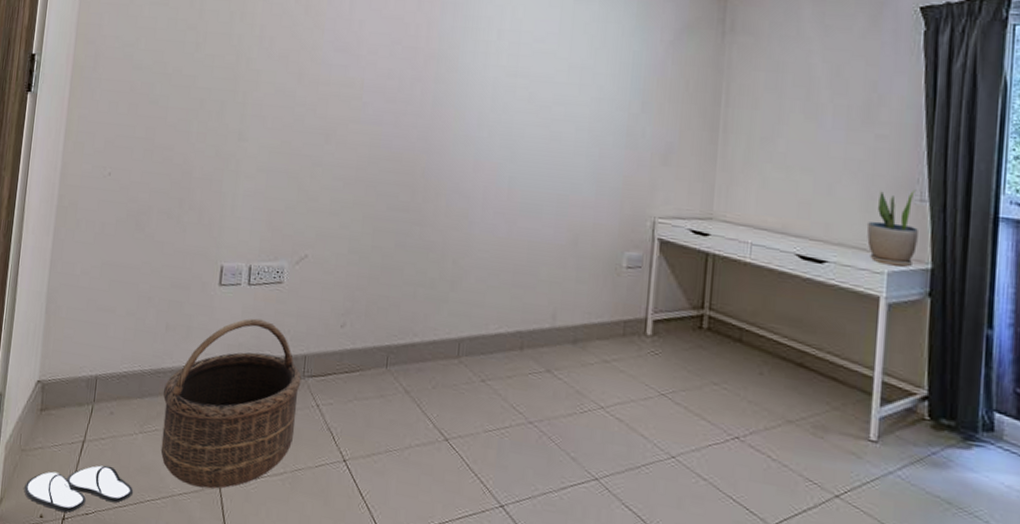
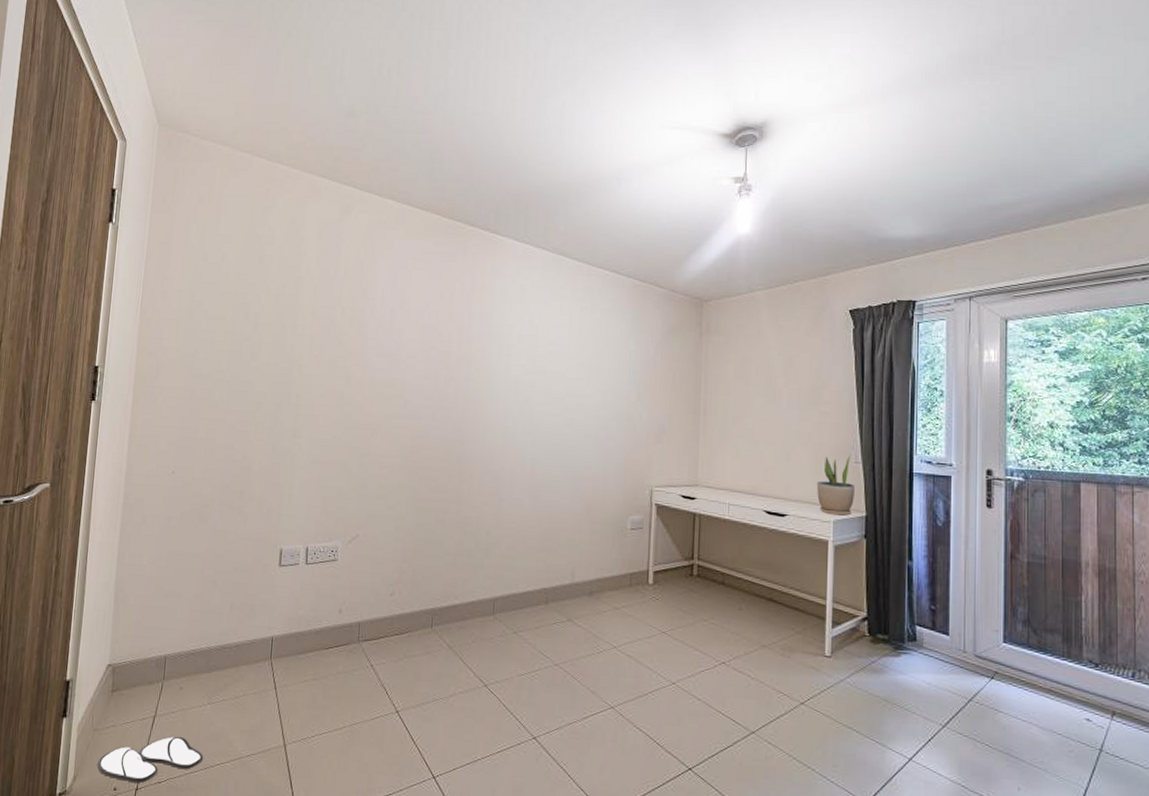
basket: present [160,318,302,489] -> none [228,593,357,748]

